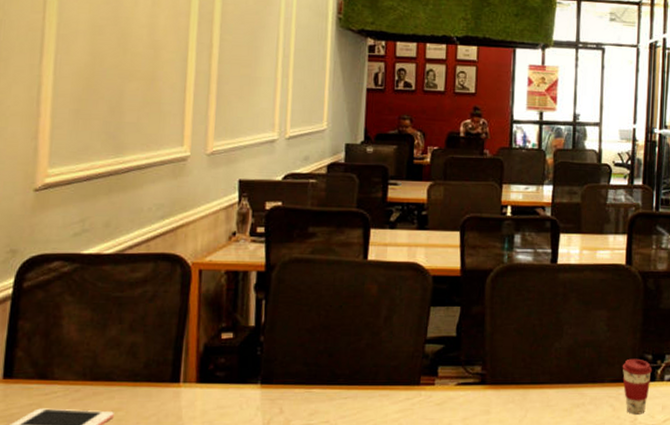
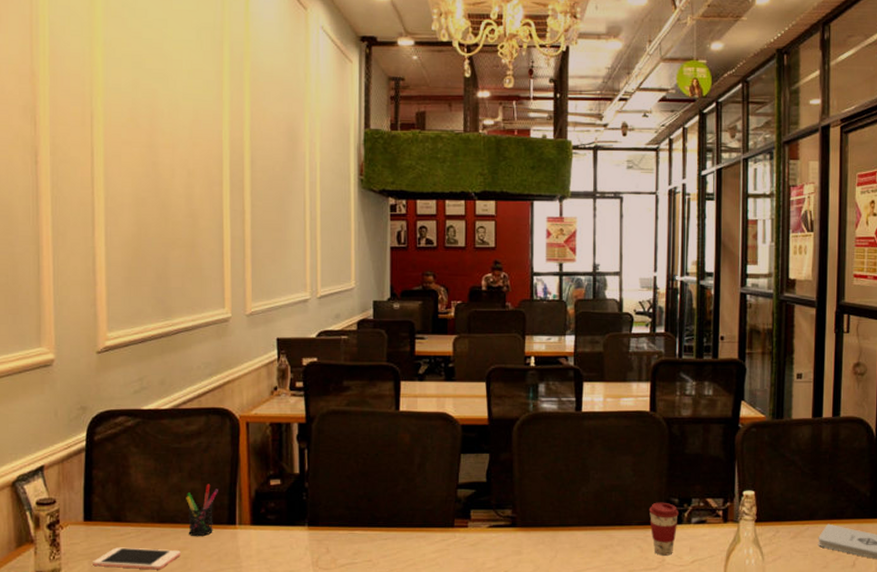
pen holder: none [124,337,162,396] -> present [186,484,218,537]

